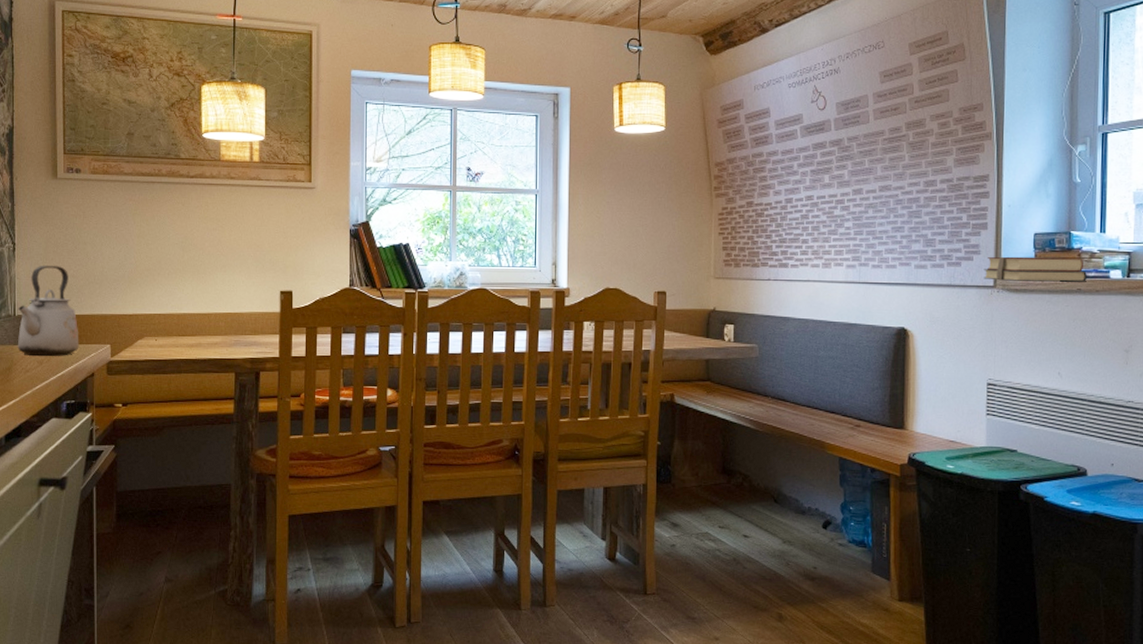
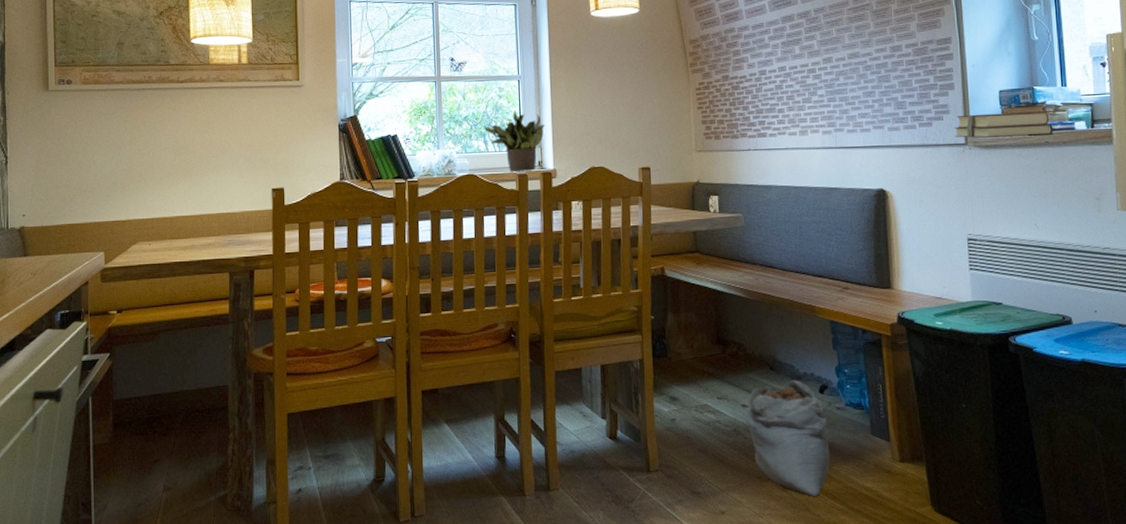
kettle: present [17,266,79,357] -> none [10,177,73,269]
potted plant: none [497,225,560,288] -> present [483,110,545,172]
burlap sack: none [747,514,829,629] -> present [746,380,830,496]

